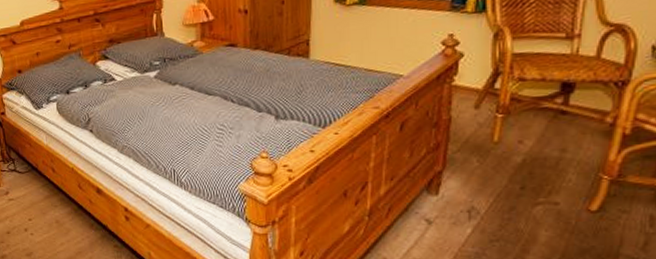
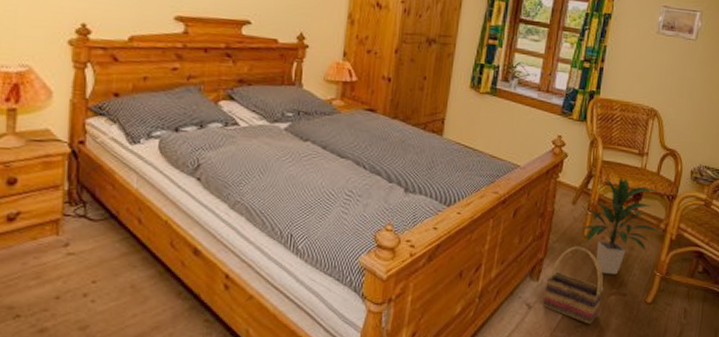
basket: none [445,154,527,238] -> present [542,246,605,324]
indoor plant: none [487,69,610,182] -> present [579,174,663,275]

